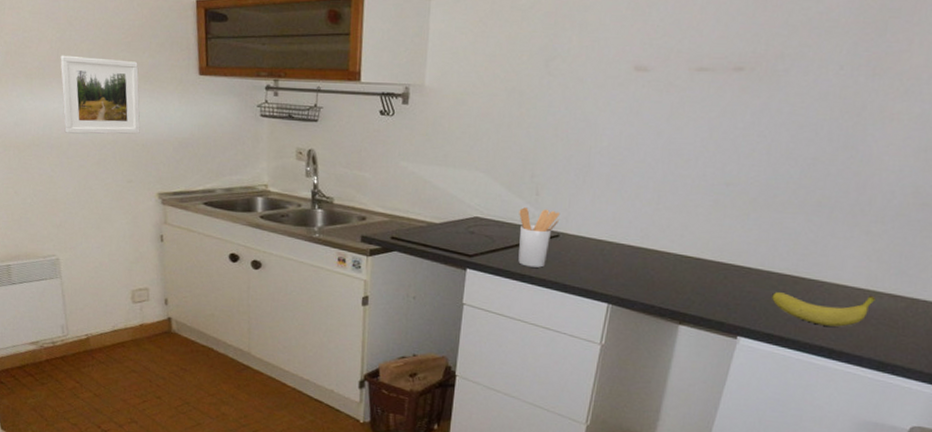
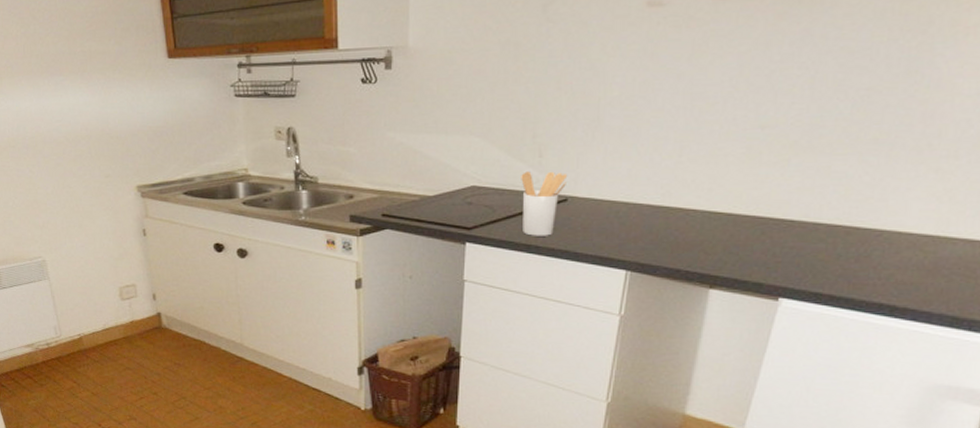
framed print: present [60,55,140,134] -> none [27,50,113,132]
fruit: present [771,292,876,327] -> none [818,242,948,280]

